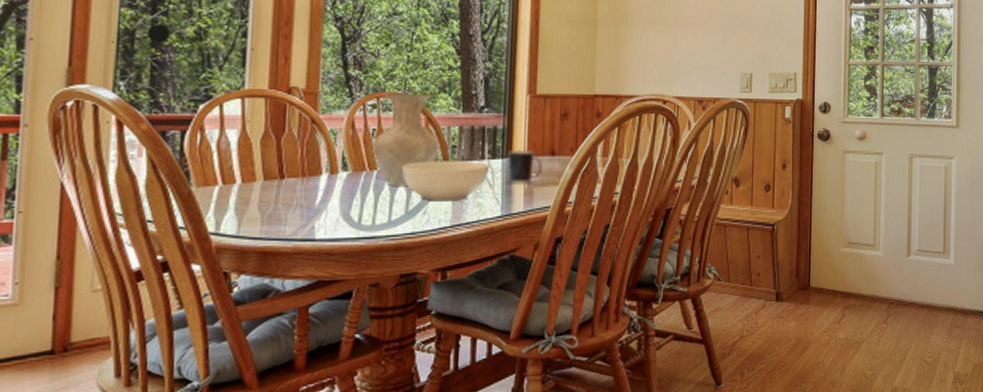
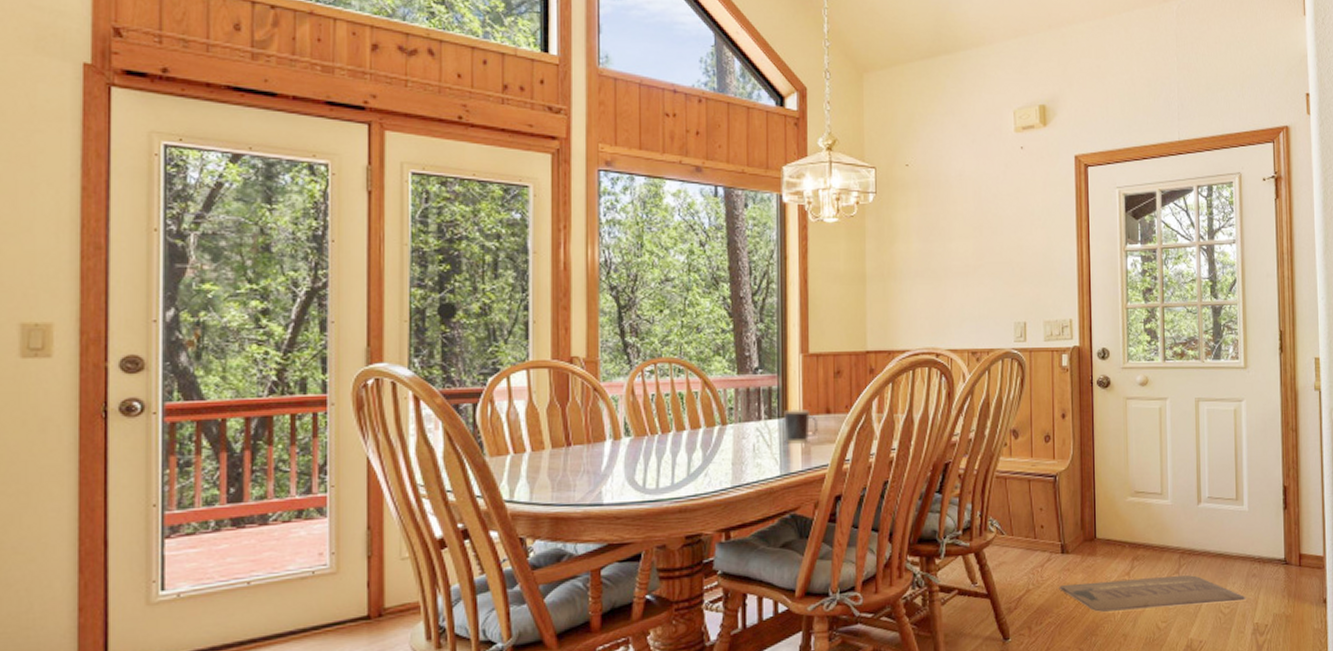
vase: present [373,92,440,188] -> none [653,357,717,451]
bowl: present [401,161,490,202] -> none [681,422,767,463]
doormat: none [772,325,949,359] -> present [1059,575,1246,612]

